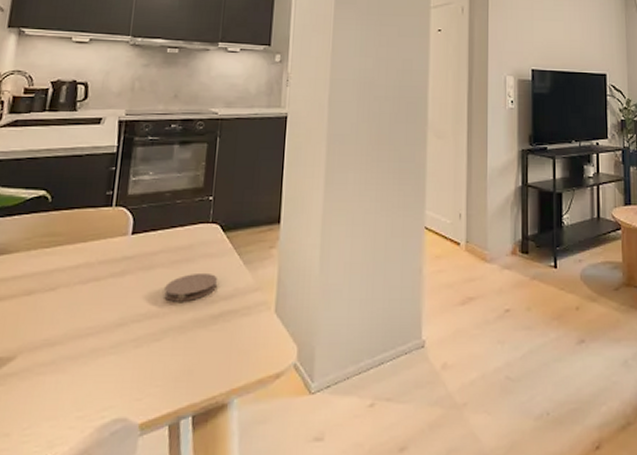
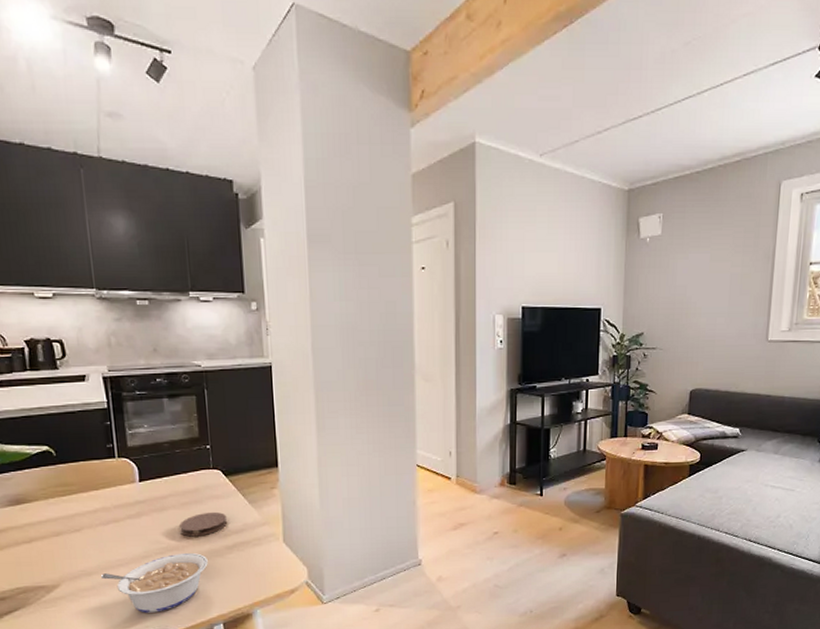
legume: none [64,321,188,399] -> present [100,552,208,613]

